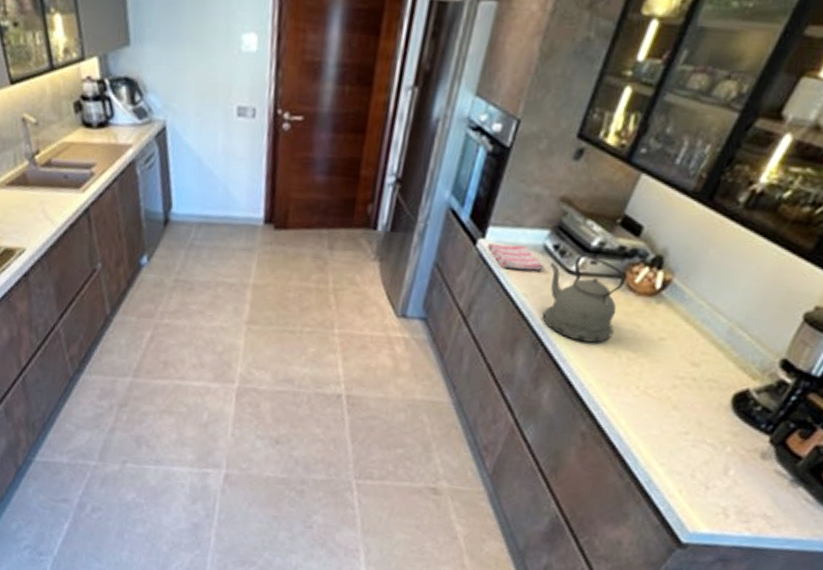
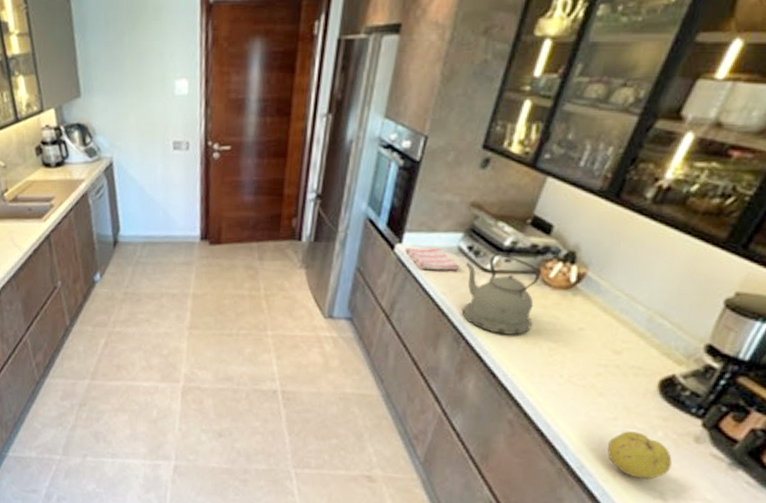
fruit: none [676,446,738,495] -> present [607,431,672,480]

